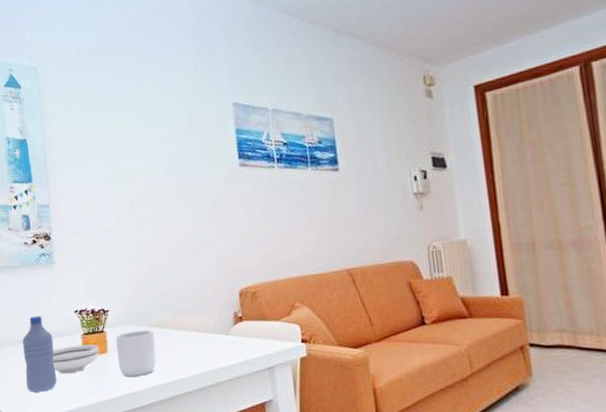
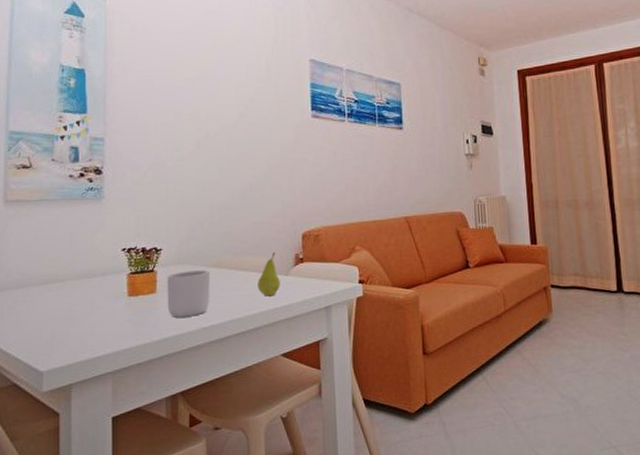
water bottle: present [22,315,57,393] -> none [53,253,93,336]
bowl: present [52,344,100,374] -> none [90,284,147,316]
fruit: none [199,311,222,357] -> present [258,252,280,297]

